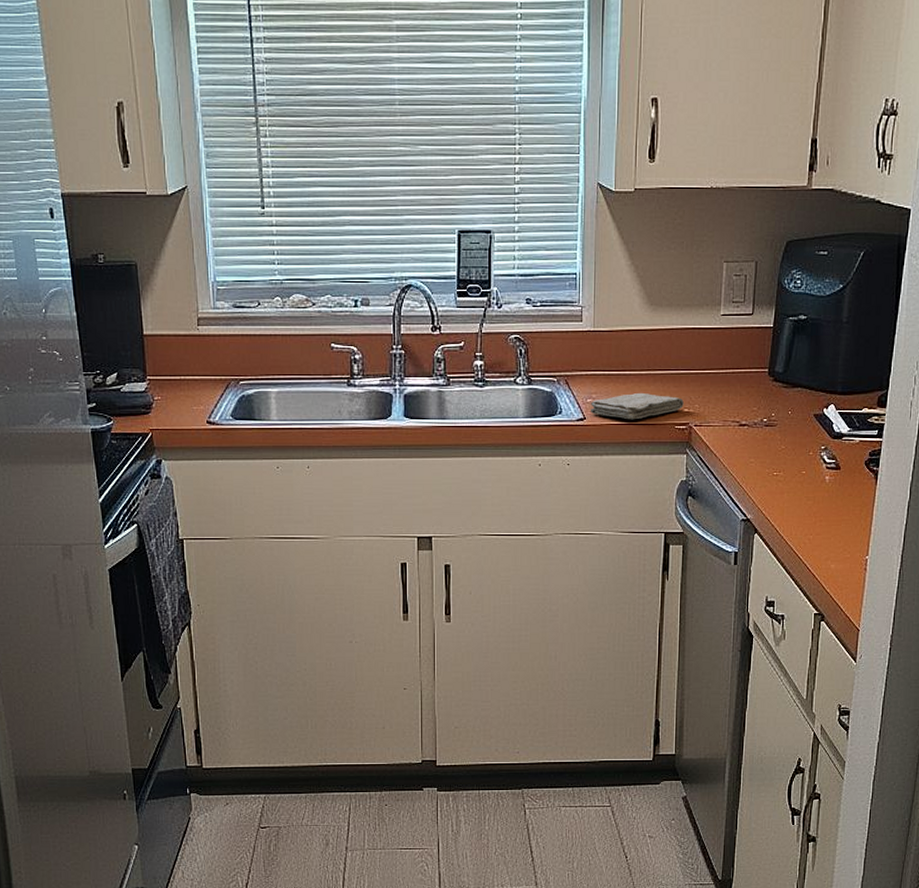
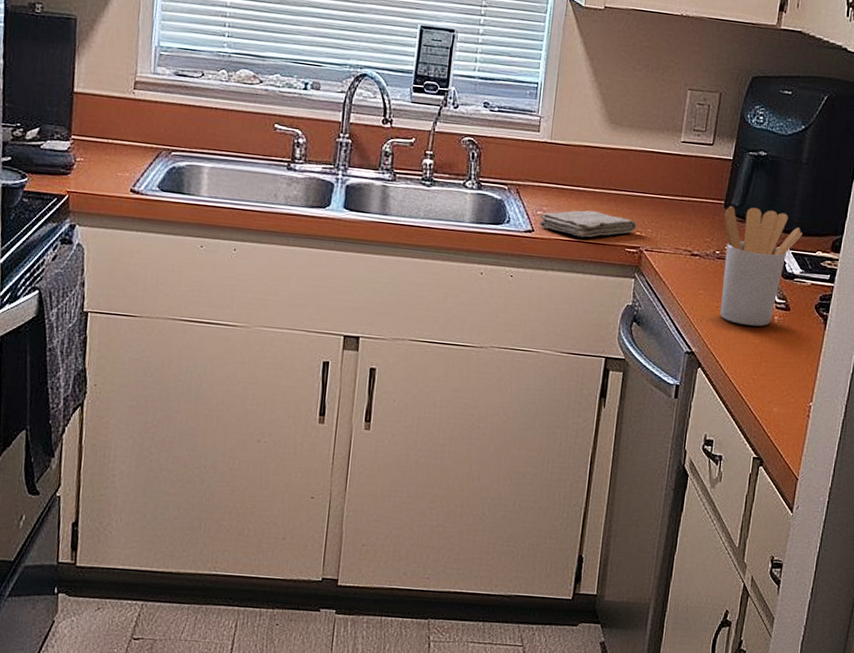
utensil holder: none [769,371,848,488] -> present [720,205,802,327]

